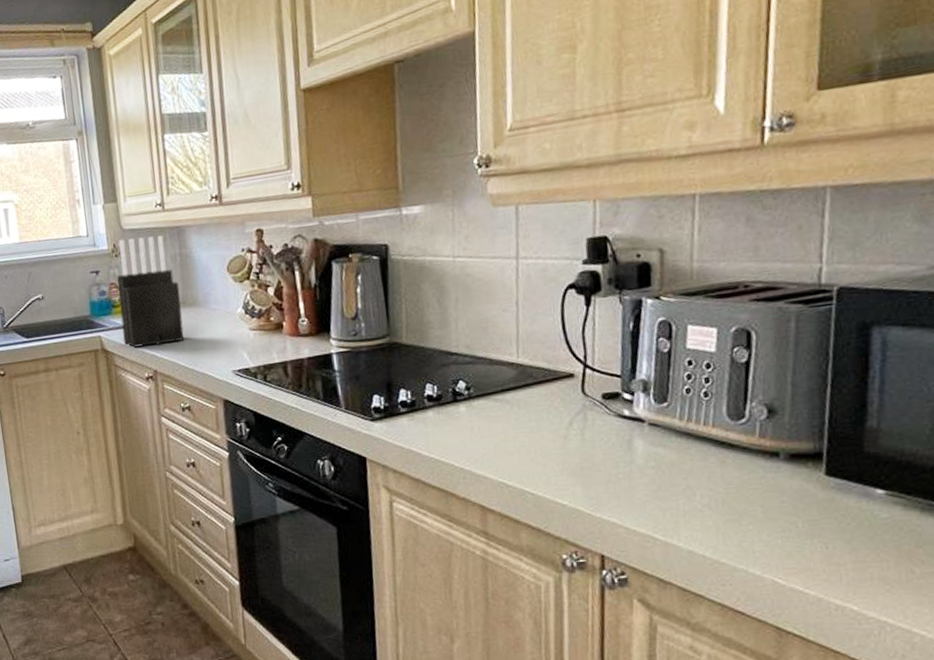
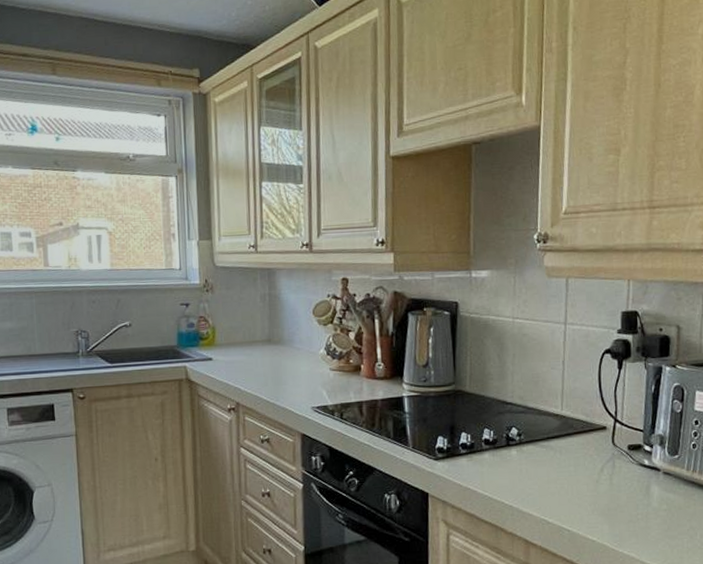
knife block: present [117,235,184,348] -> none [206,275,268,380]

